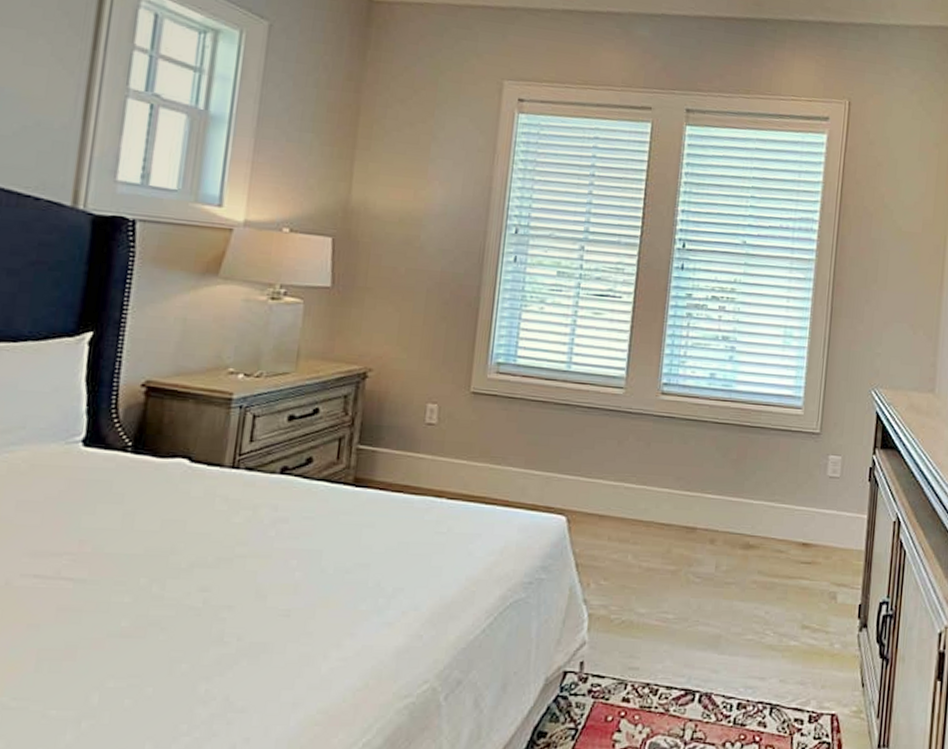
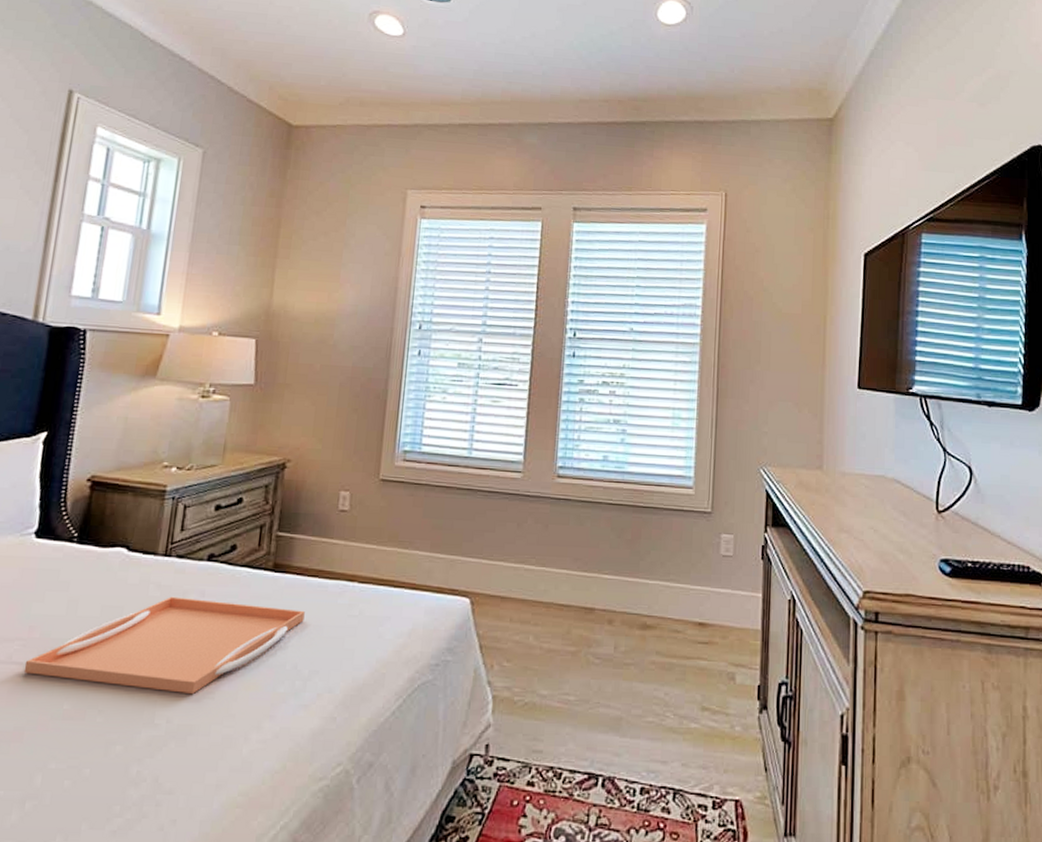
serving tray: none [74,510,389,611] -> present [23,596,305,694]

